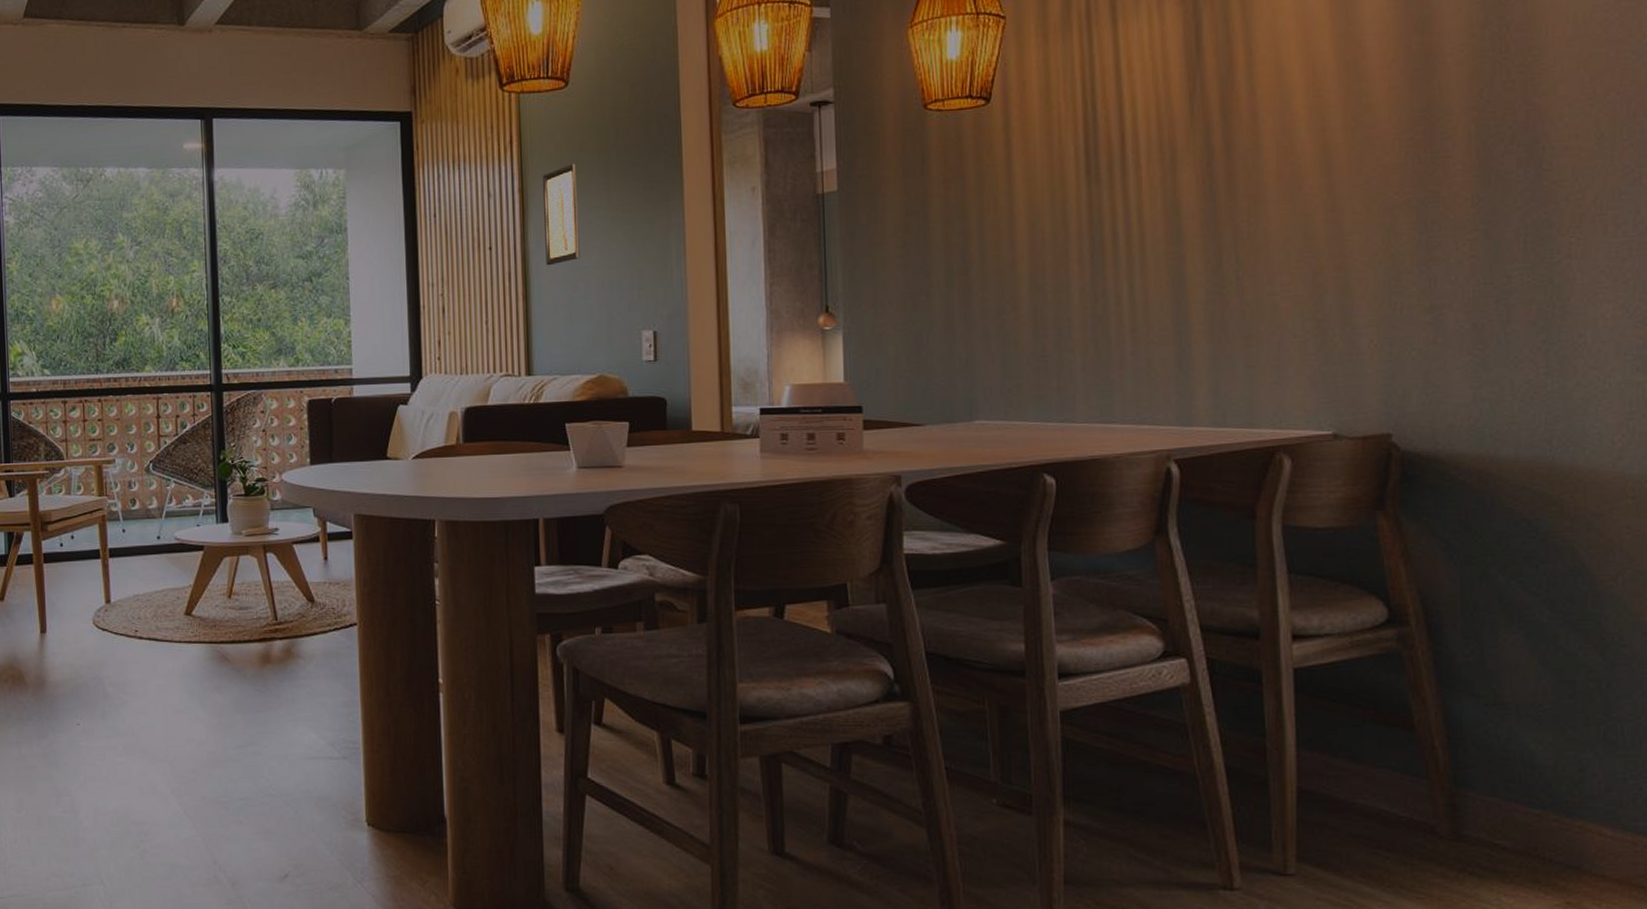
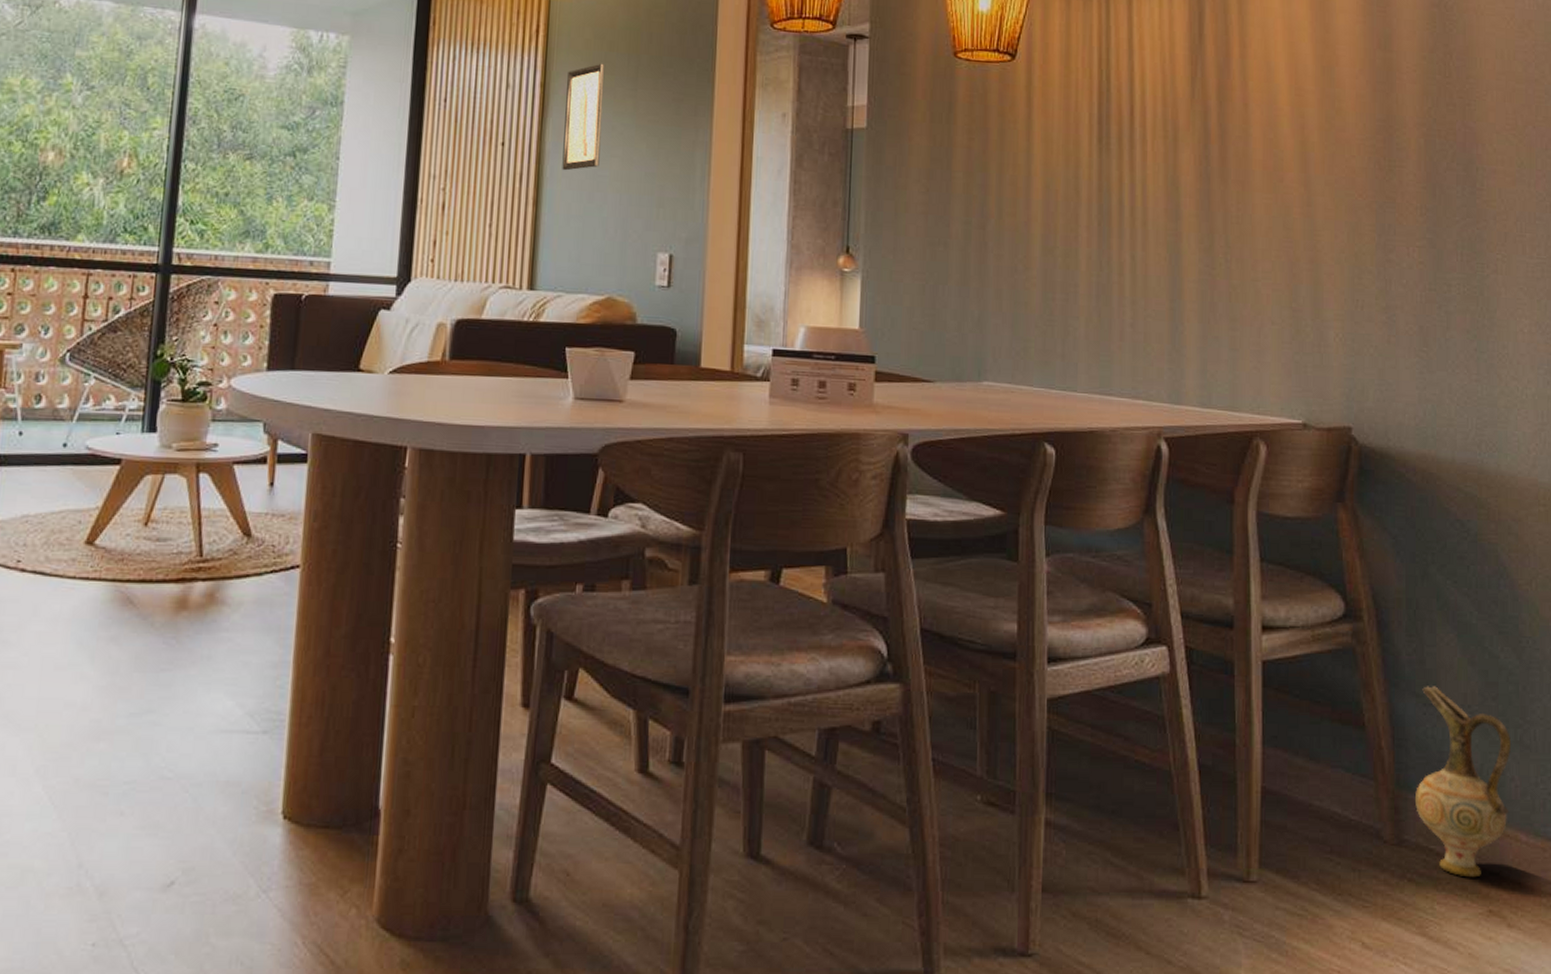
ceramic jug: none [1476,686,1592,871] -> present [1415,686,1511,878]

